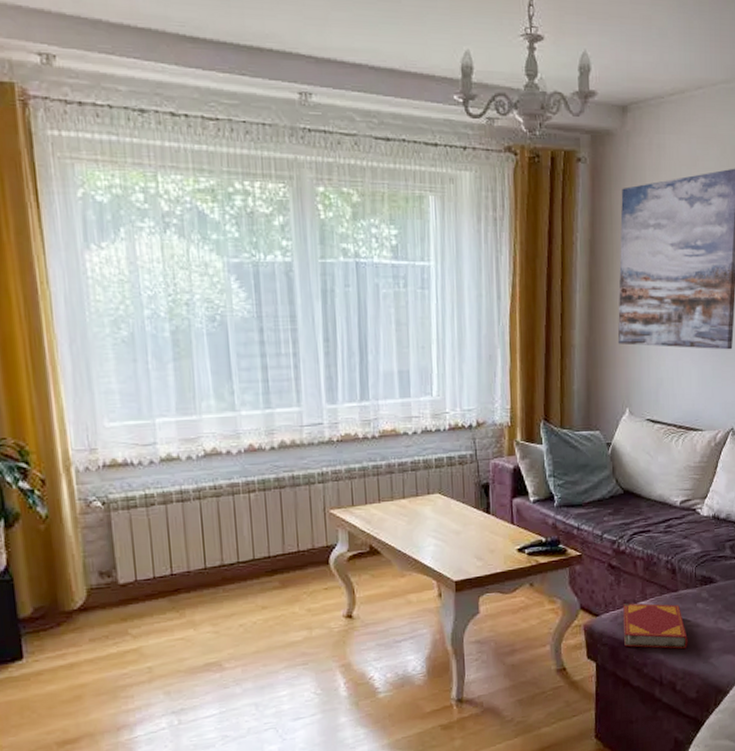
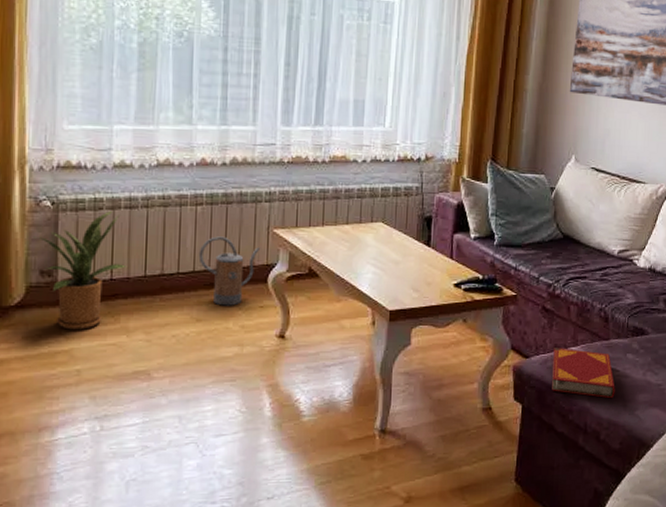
house plant: none [88,505,186,628] -> present [33,210,127,330]
watering can: none [256,521,318,591] -> present [198,236,260,306]

